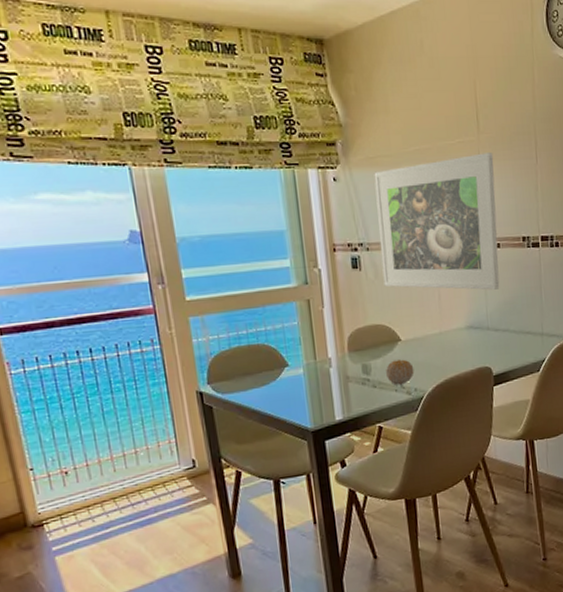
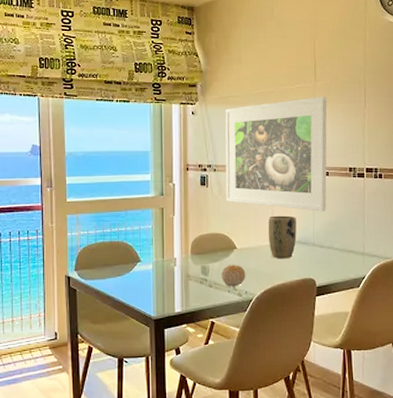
plant pot: none [435,297,469,348] -> present [268,215,297,259]

